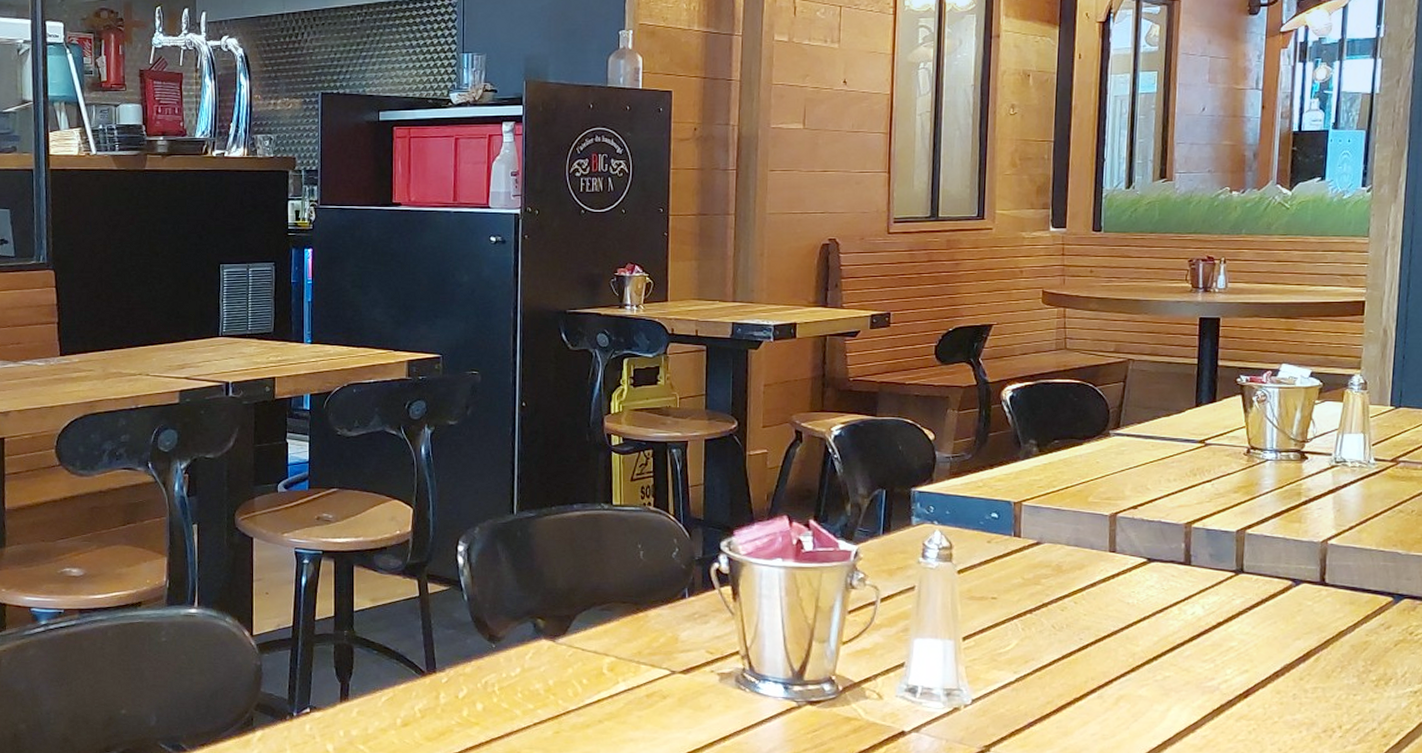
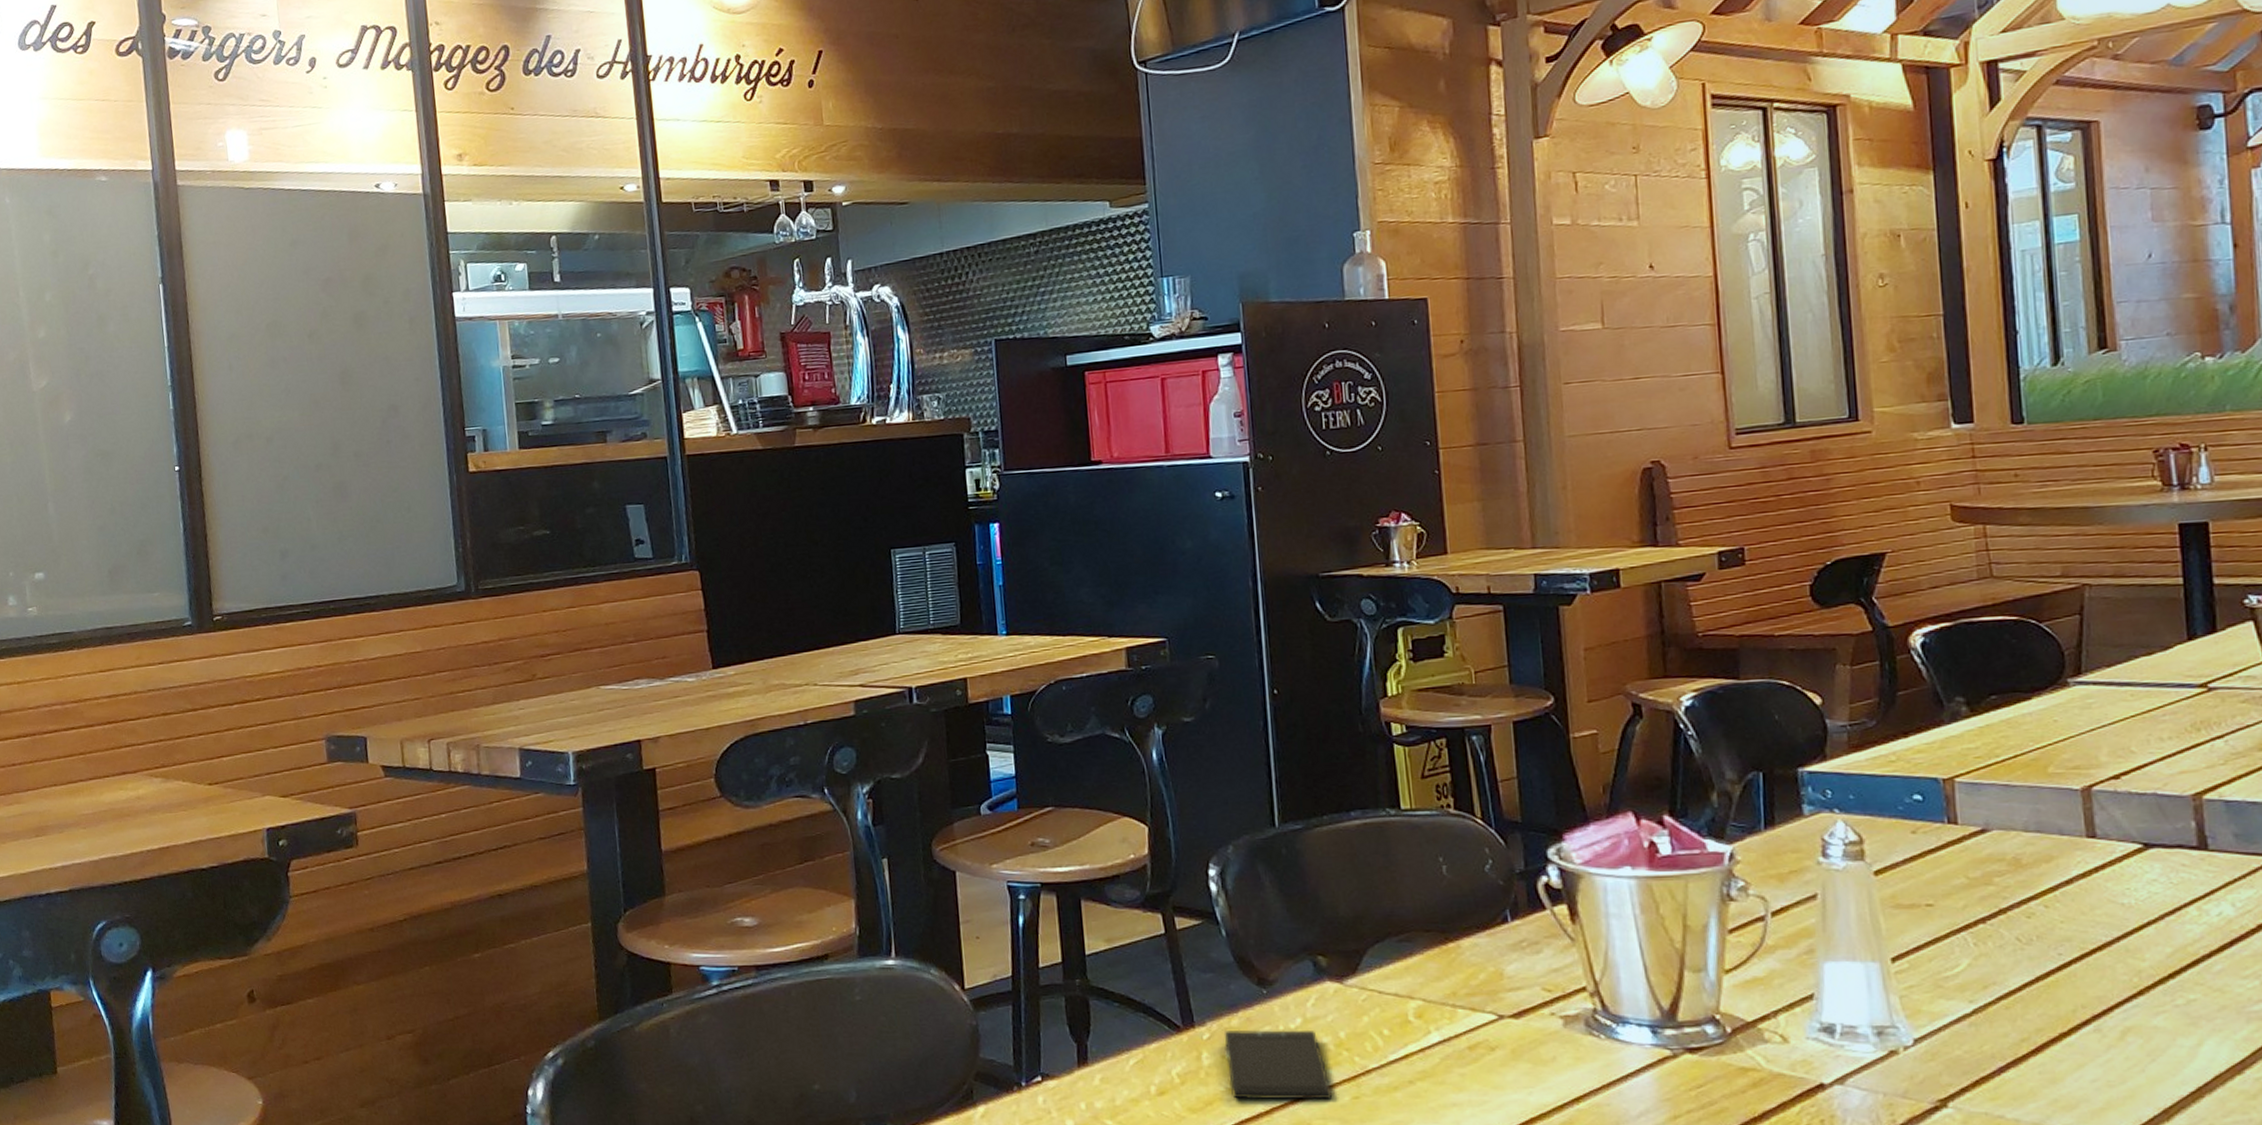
smartphone: none [458,675,539,734] -> present [1223,1029,1333,1100]

